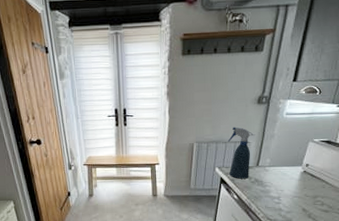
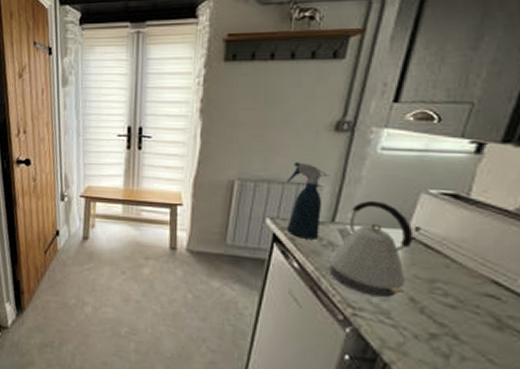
kettle: none [255,149,305,212] -> present [328,200,414,298]

